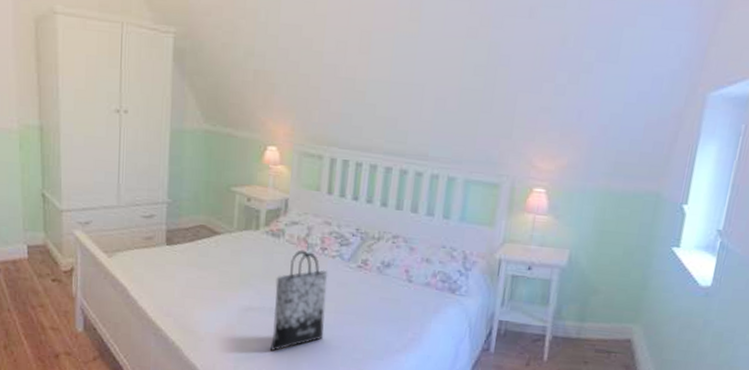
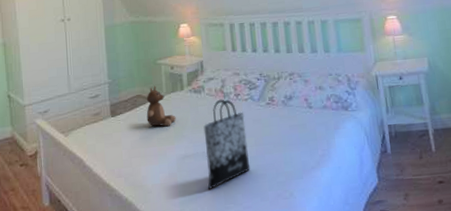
teddy bear: none [209,217,245,270] -> present [146,85,176,127]

